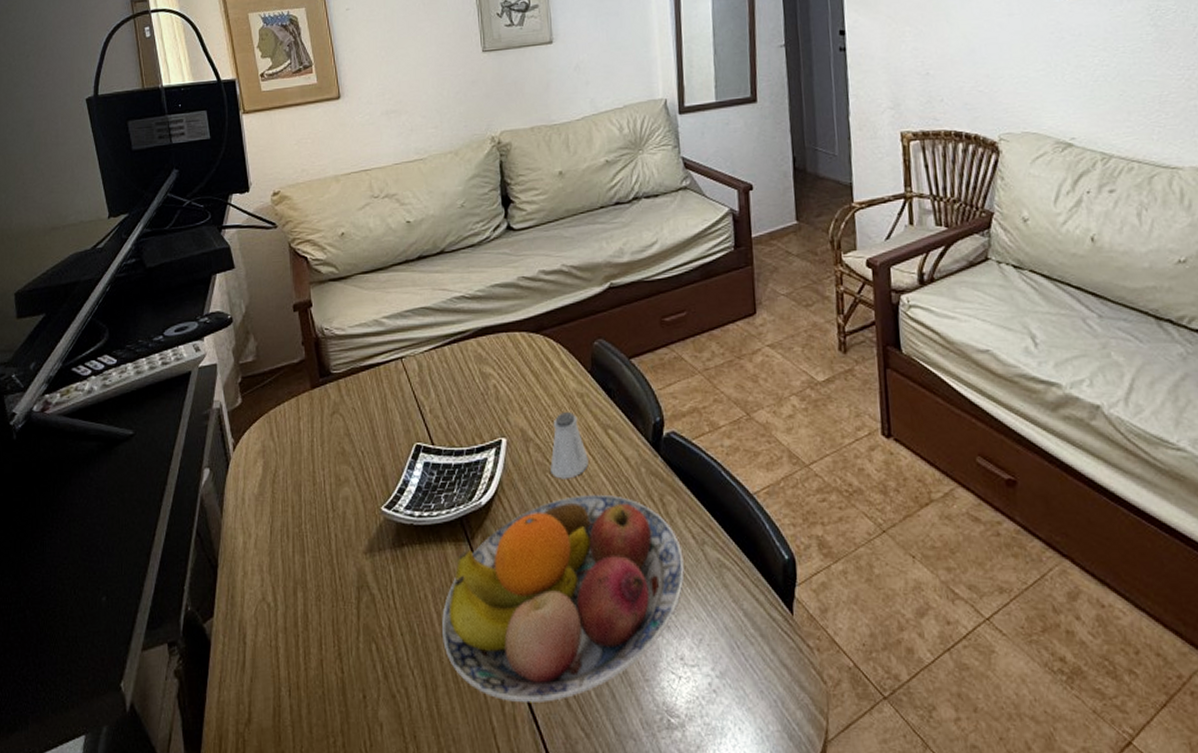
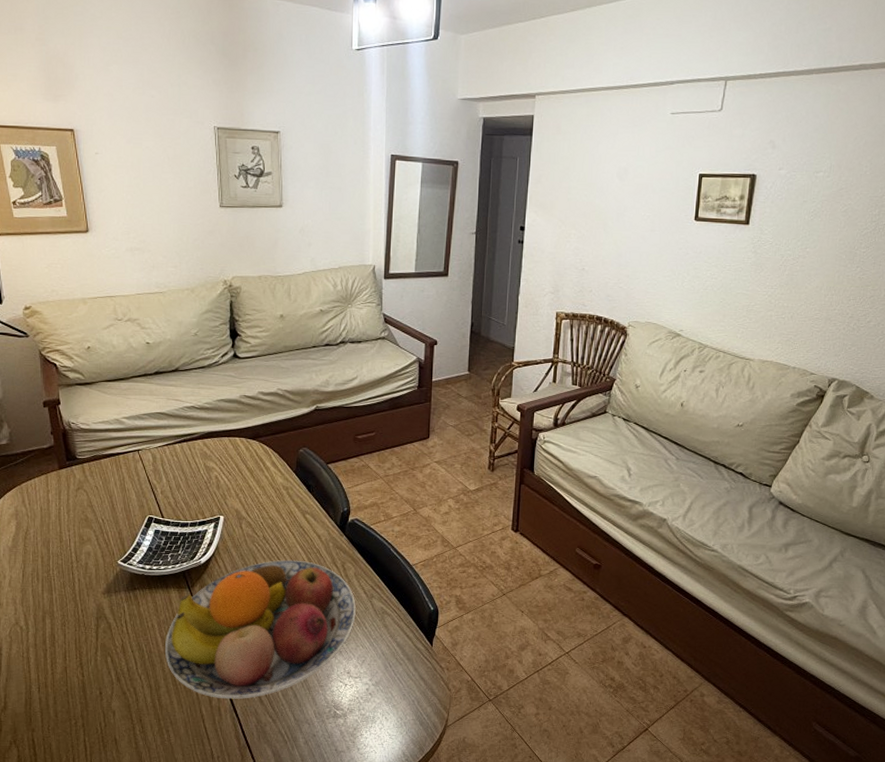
saltshaker: present [550,412,589,479] -> none [258,500,289,548]

